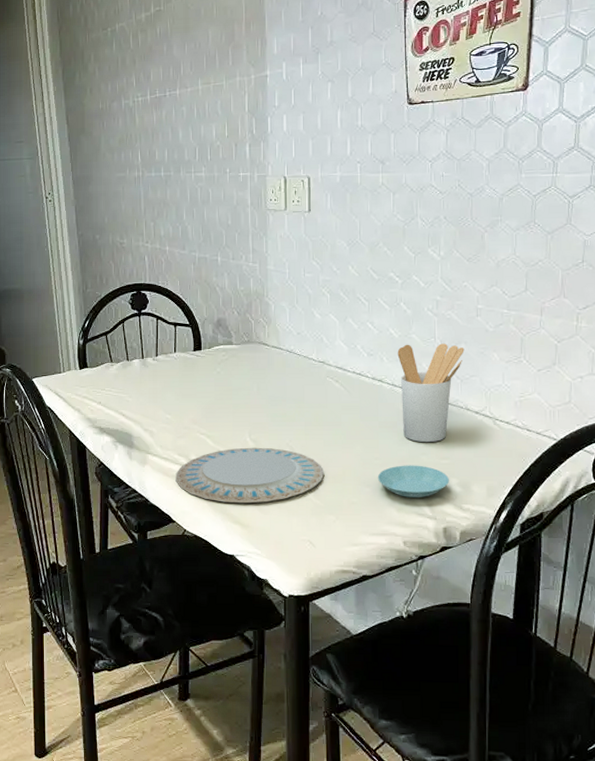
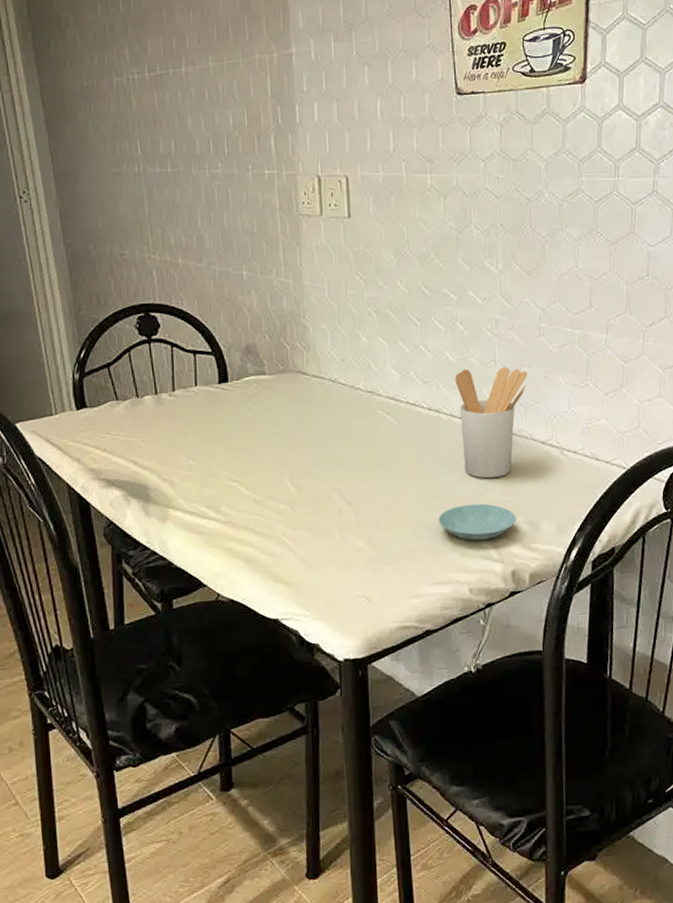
plate: present [175,447,324,504] -> none [204,493,378,560]

